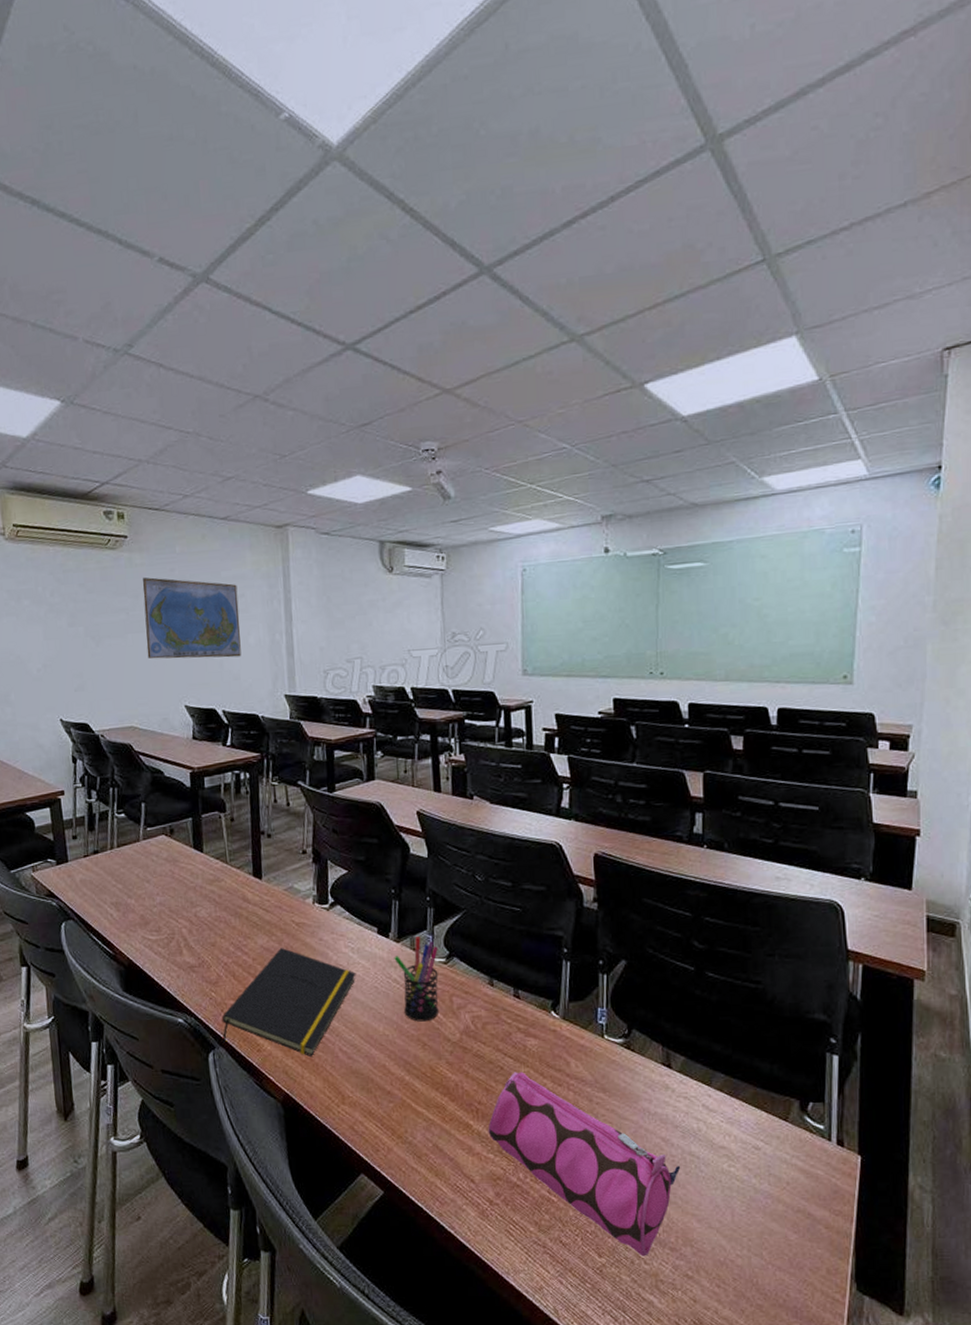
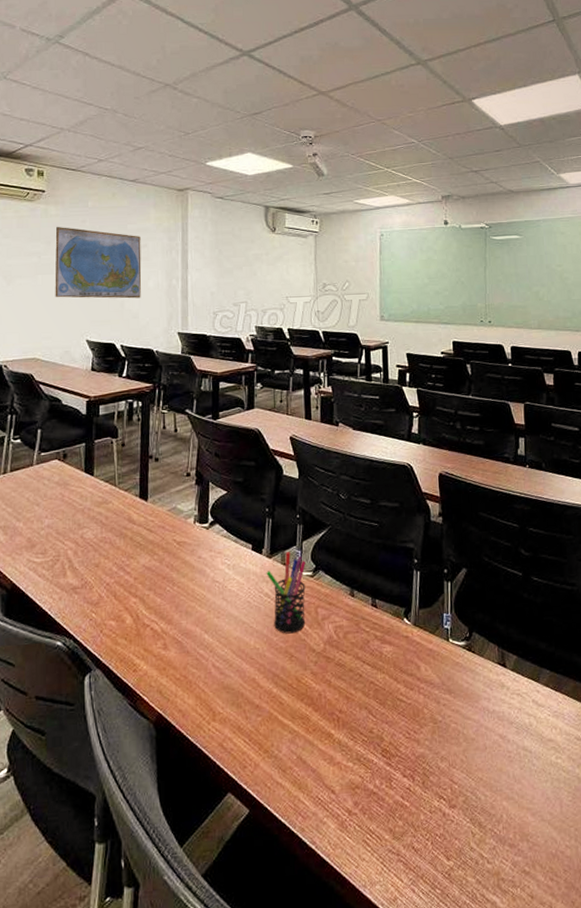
notepad: present [221,948,356,1056] -> none [99,566,231,674]
pencil case: present [488,1072,681,1256] -> none [347,678,516,856]

